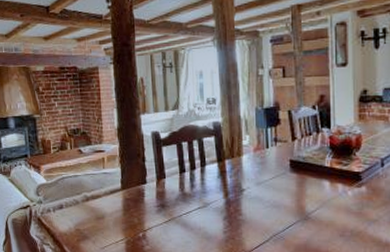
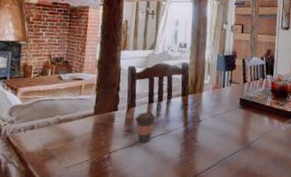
coffee cup: none [166,184,190,219] -> present [134,112,156,143]

